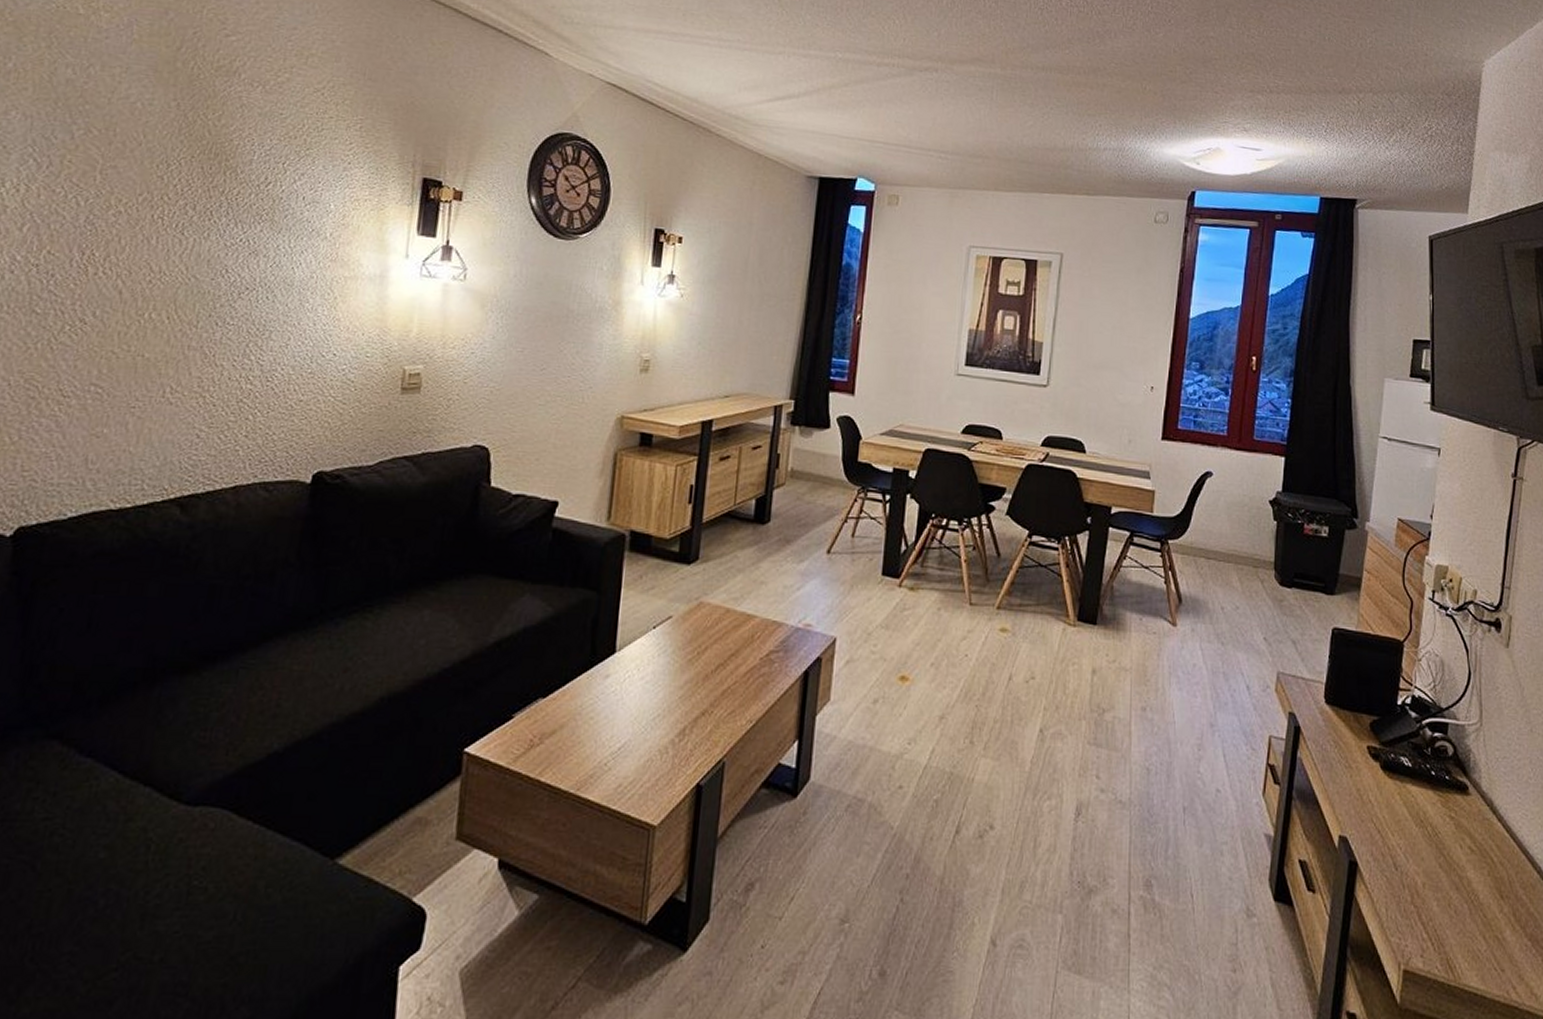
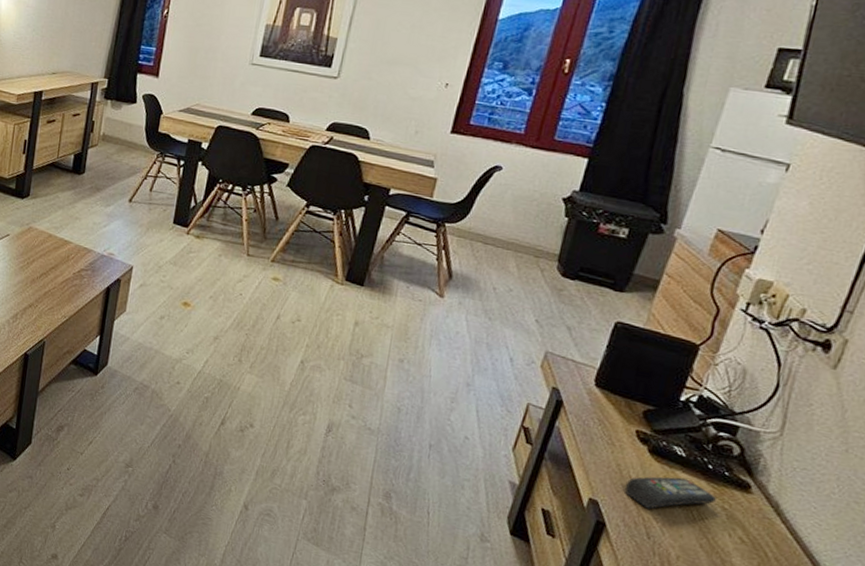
remote control: none [1367,791,1445,835] -> present [624,476,718,510]

